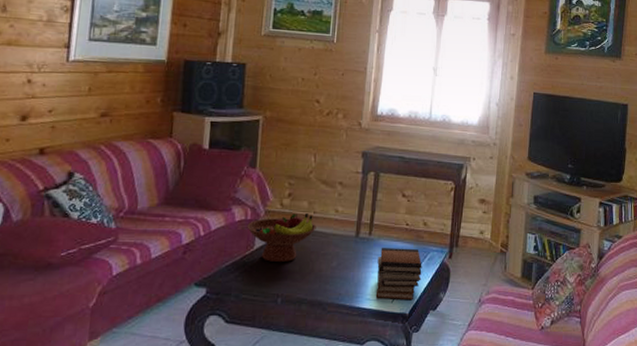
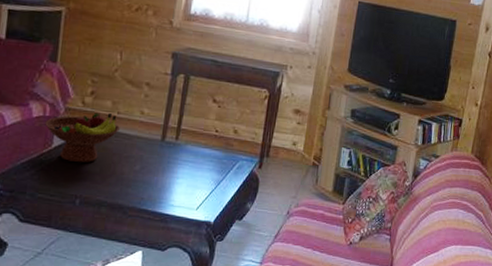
book stack: present [375,247,422,301] -> none [179,152,231,209]

